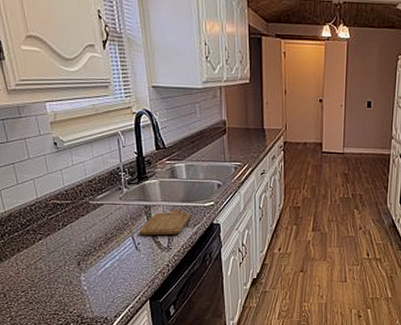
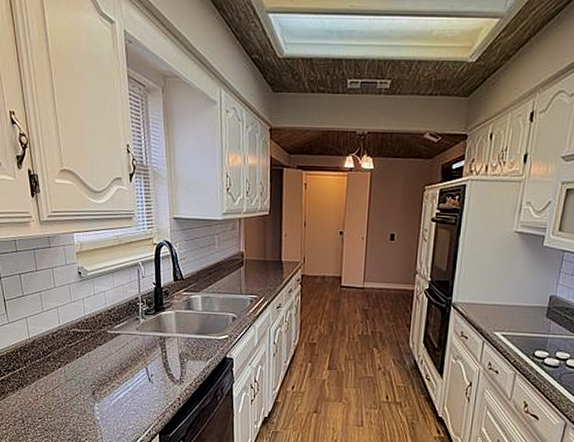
chopping board: present [139,209,191,235] -> none [153,341,204,368]

